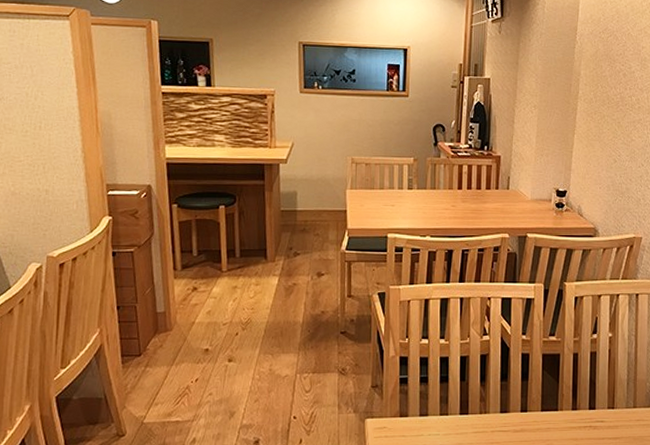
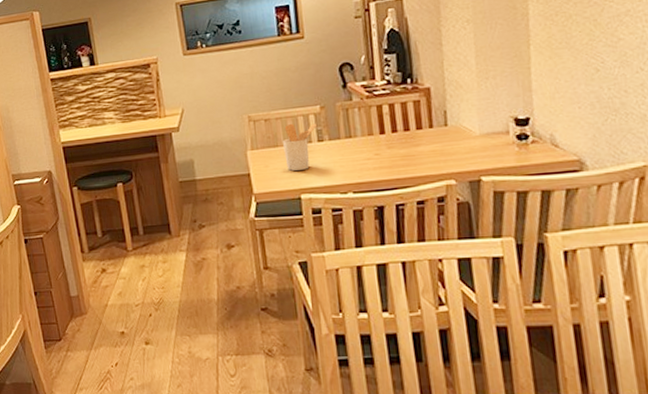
utensil holder: none [378,170,408,212] -> present [282,123,316,171]

